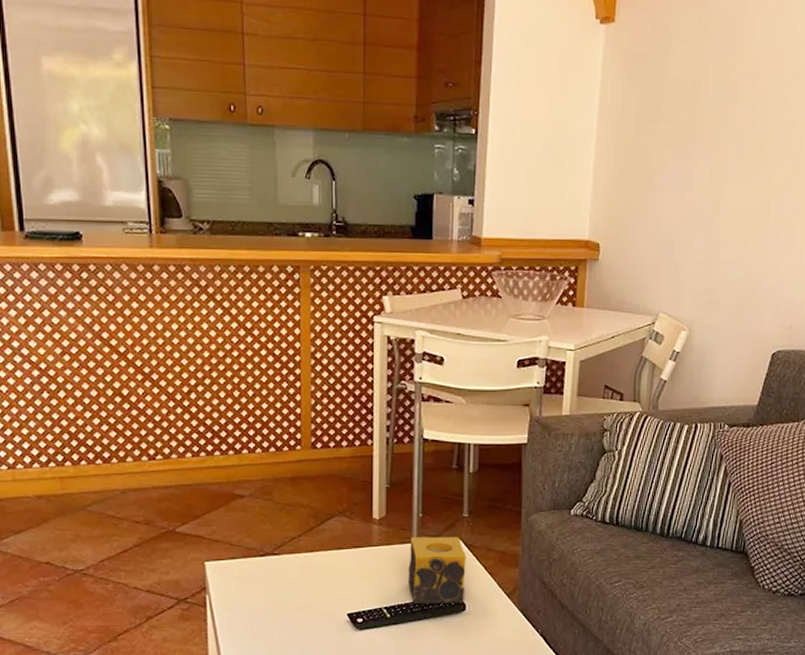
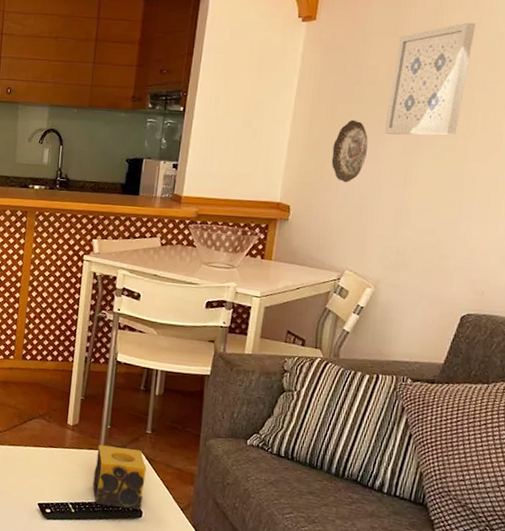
decorative plate: none [639,141,675,215] -> present [331,119,368,183]
wall art: none [690,28,776,158] -> present [383,22,476,135]

